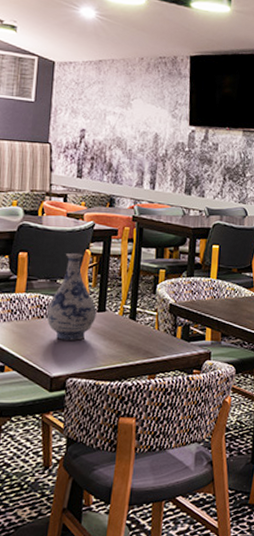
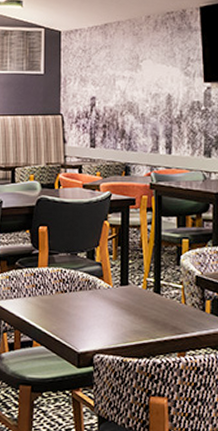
vase: present [46,252,97,340] -> none [69,224,119,315]

